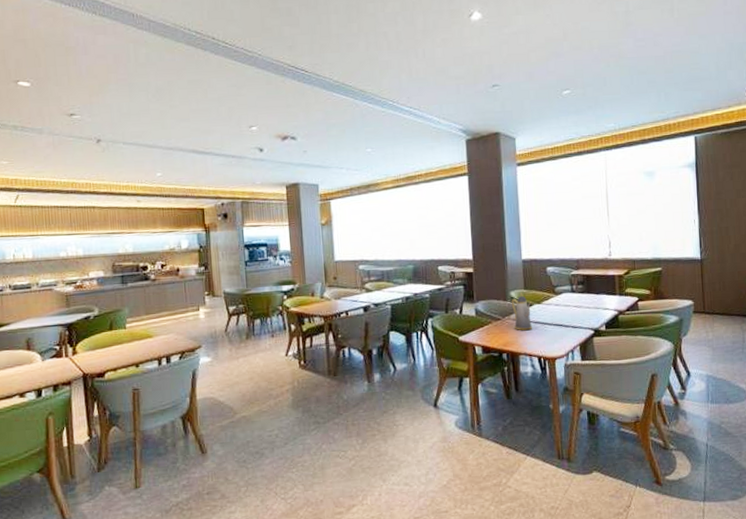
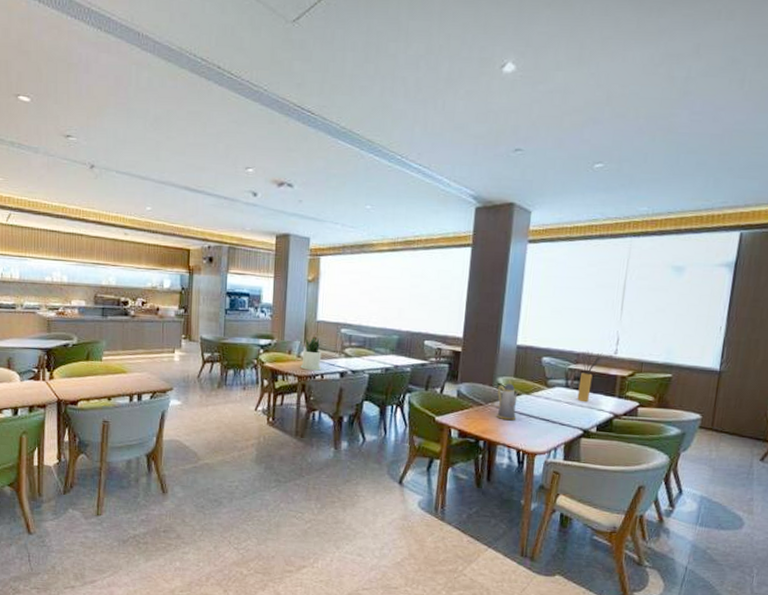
planter: none [324,277,346,310] -> present [300,337,322,371]
vase: none [580,256,600,303] -> present [577,350,604,401]

